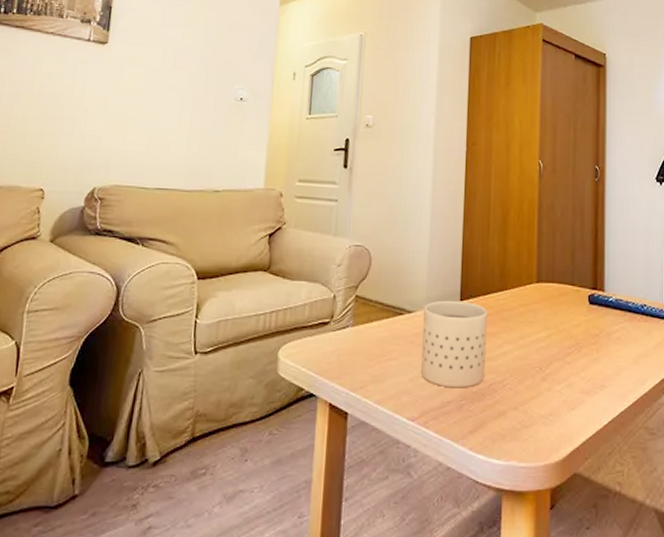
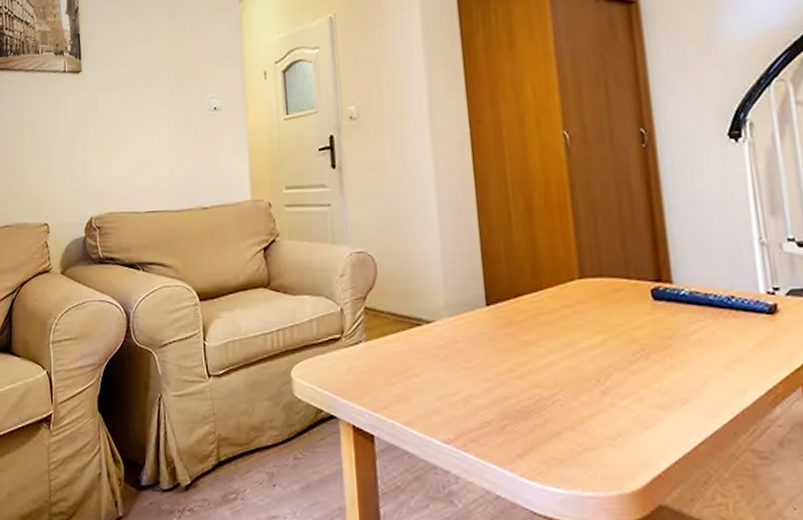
mug: present [421,300,488,388] -> none [444,306,528,406]

